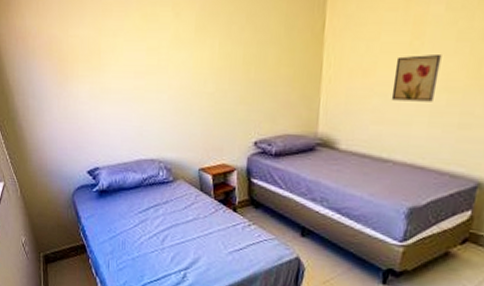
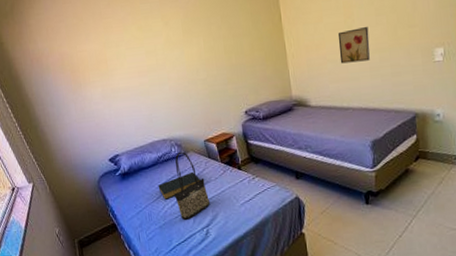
hardback book: none [137,203,187,230] -> present [158,171,201,200]
tote bag: none [153,177,194,257] -> present [173,151,211,220]

